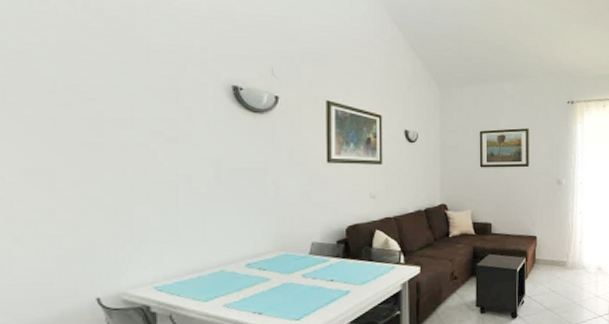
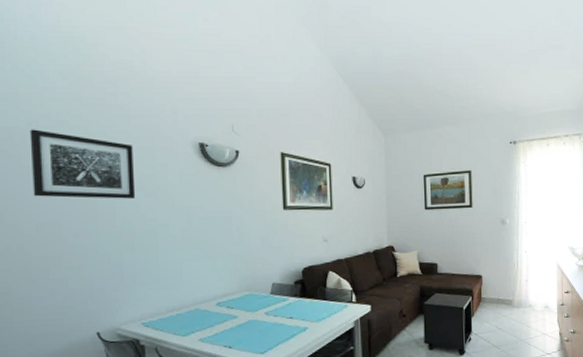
wall art: none [19,59,153,145] -> present [29,129,136,199]

